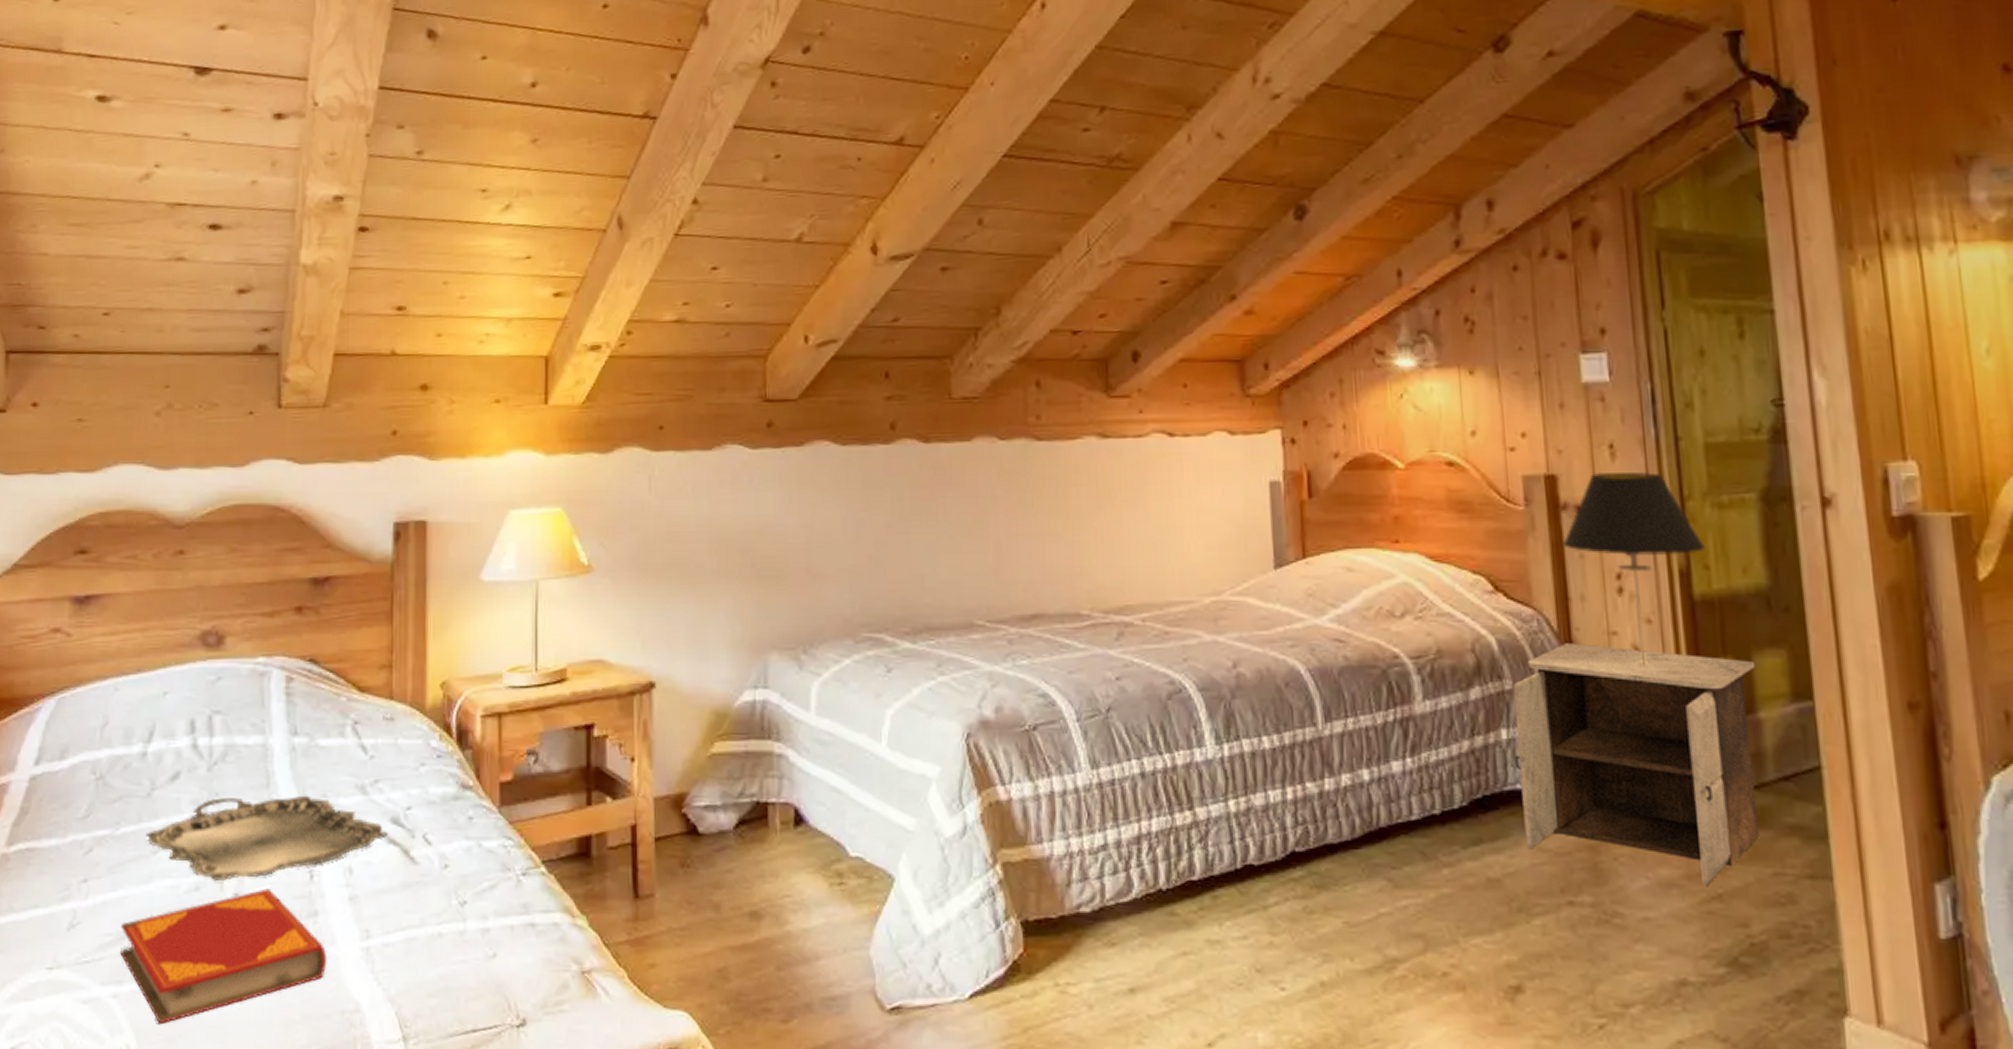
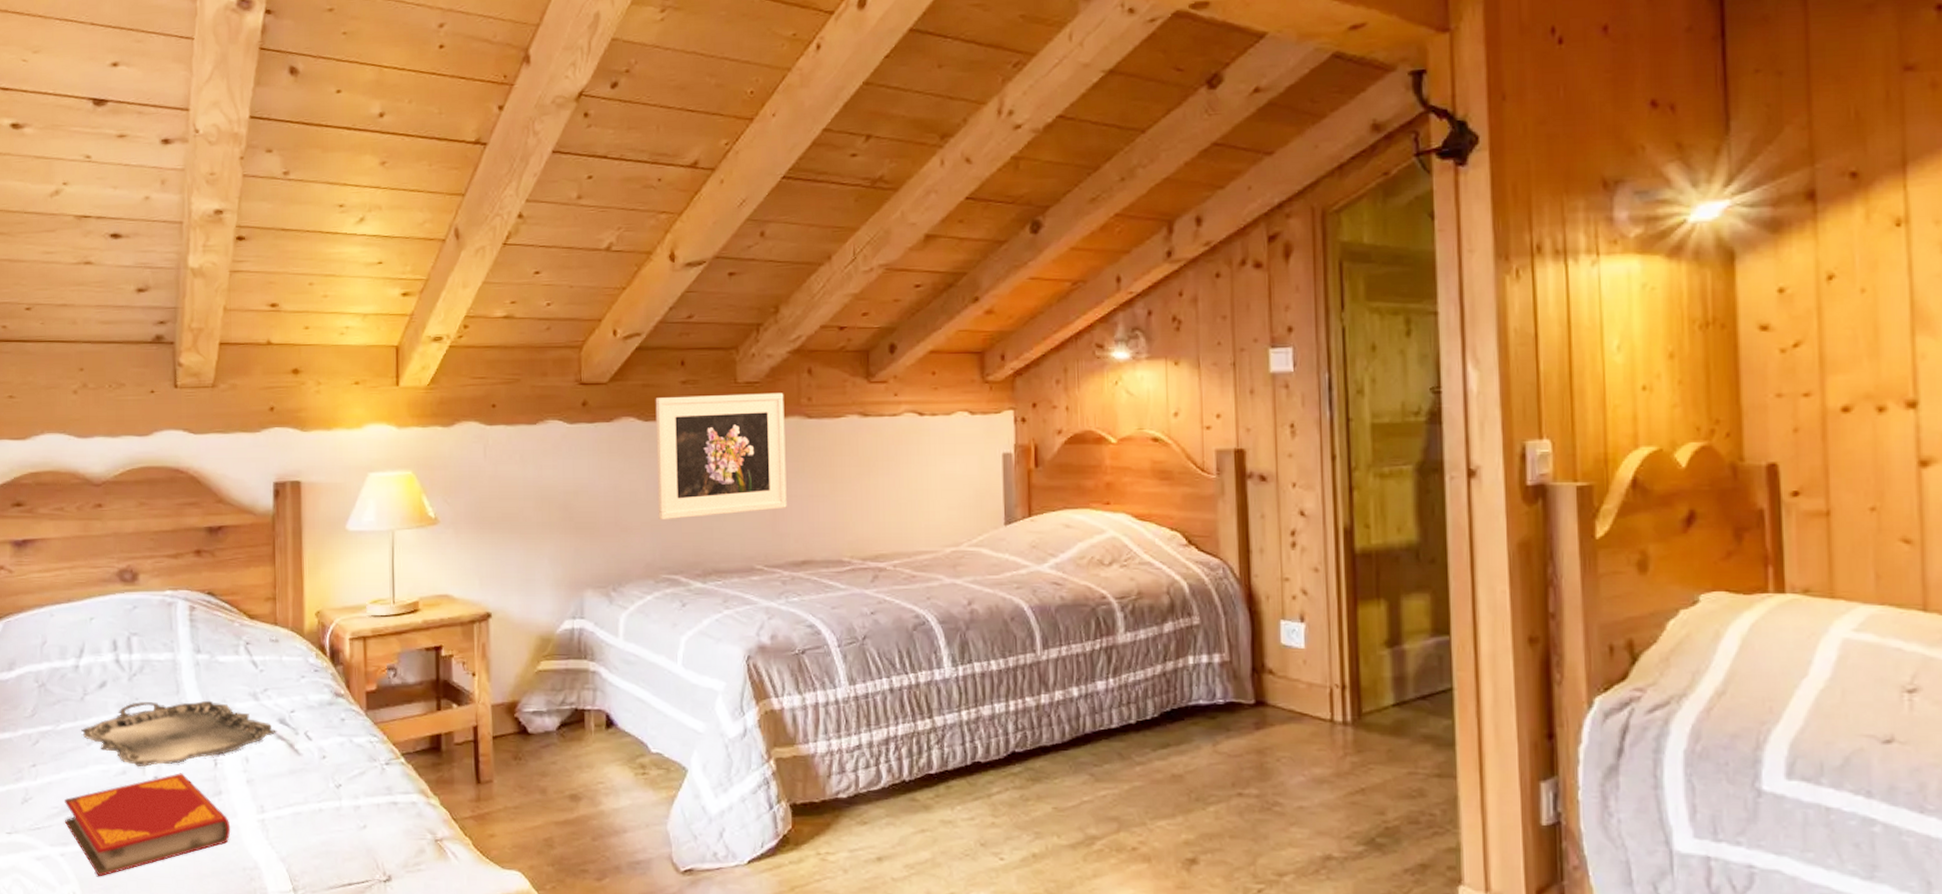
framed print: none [854,410,1013,566] -> present [655,393,787,520]
nightstand: present [1513,643,1759,885] -> none [1198,587,1404,782]
table lamp: present [1562,471,1706,667] -> none [1247,447,1368,607]

